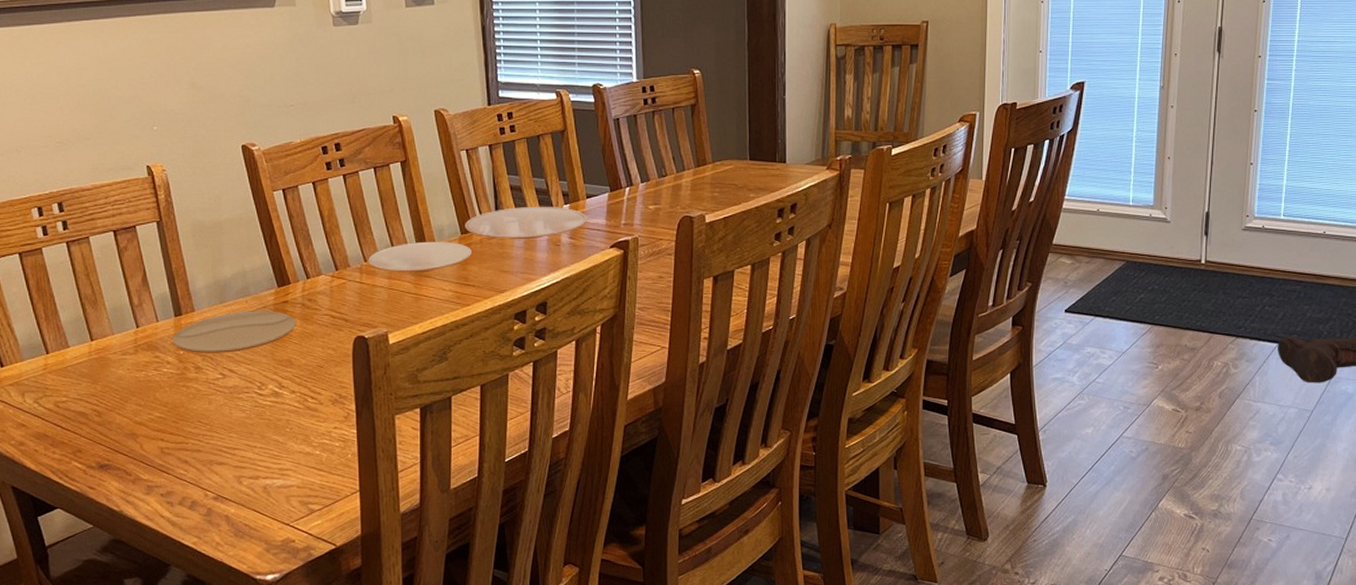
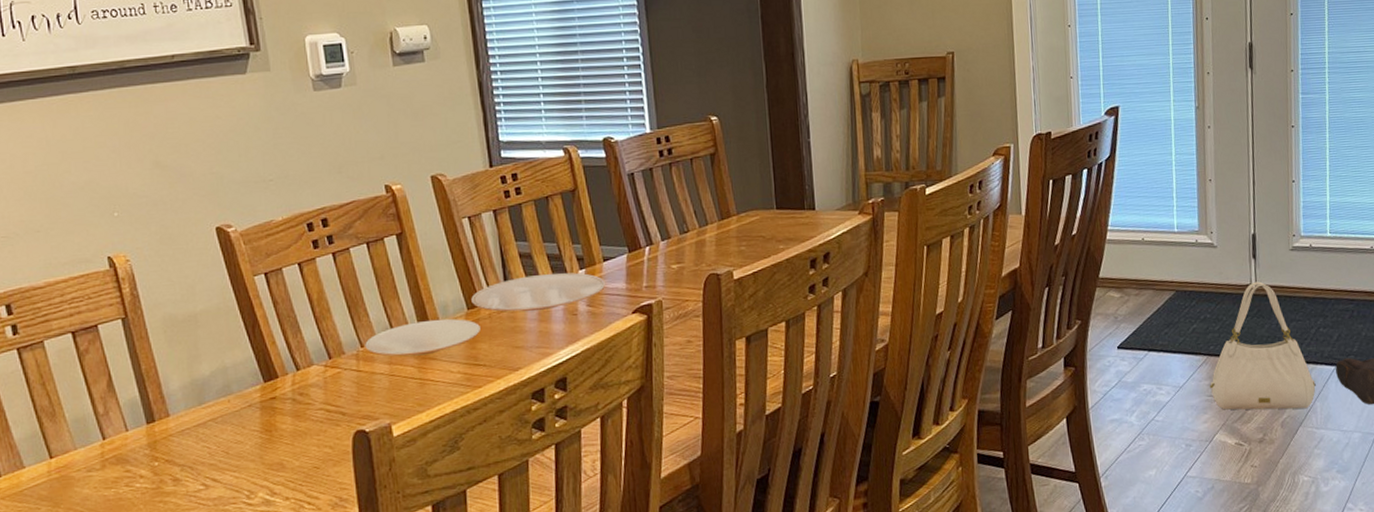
plate: present [172,310,296,353] -> none [145,409,287,464]
handbag: none [1152,257,1258,382] -> present [1210,281,1317,410]

